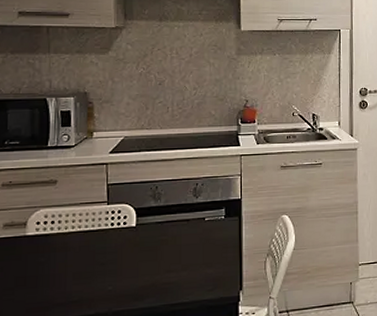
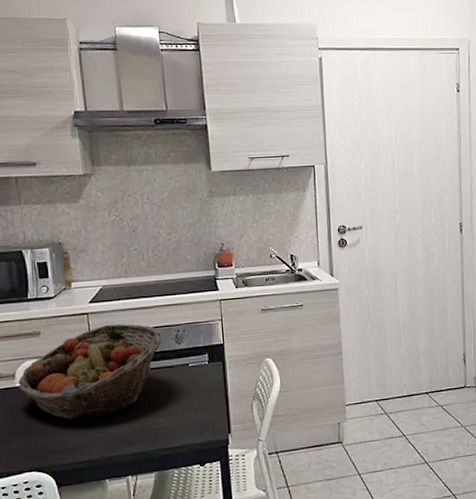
fruit basket: none [28,175,181,272] -> present [18,324,163,420]

